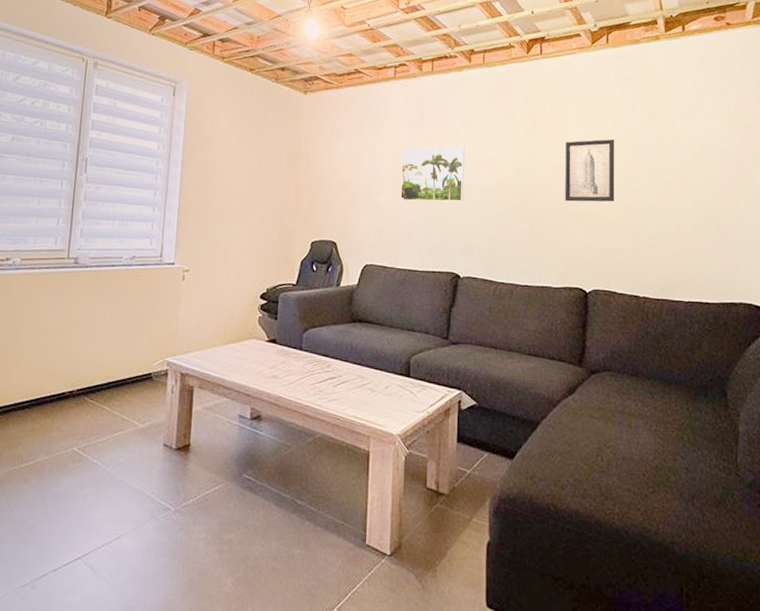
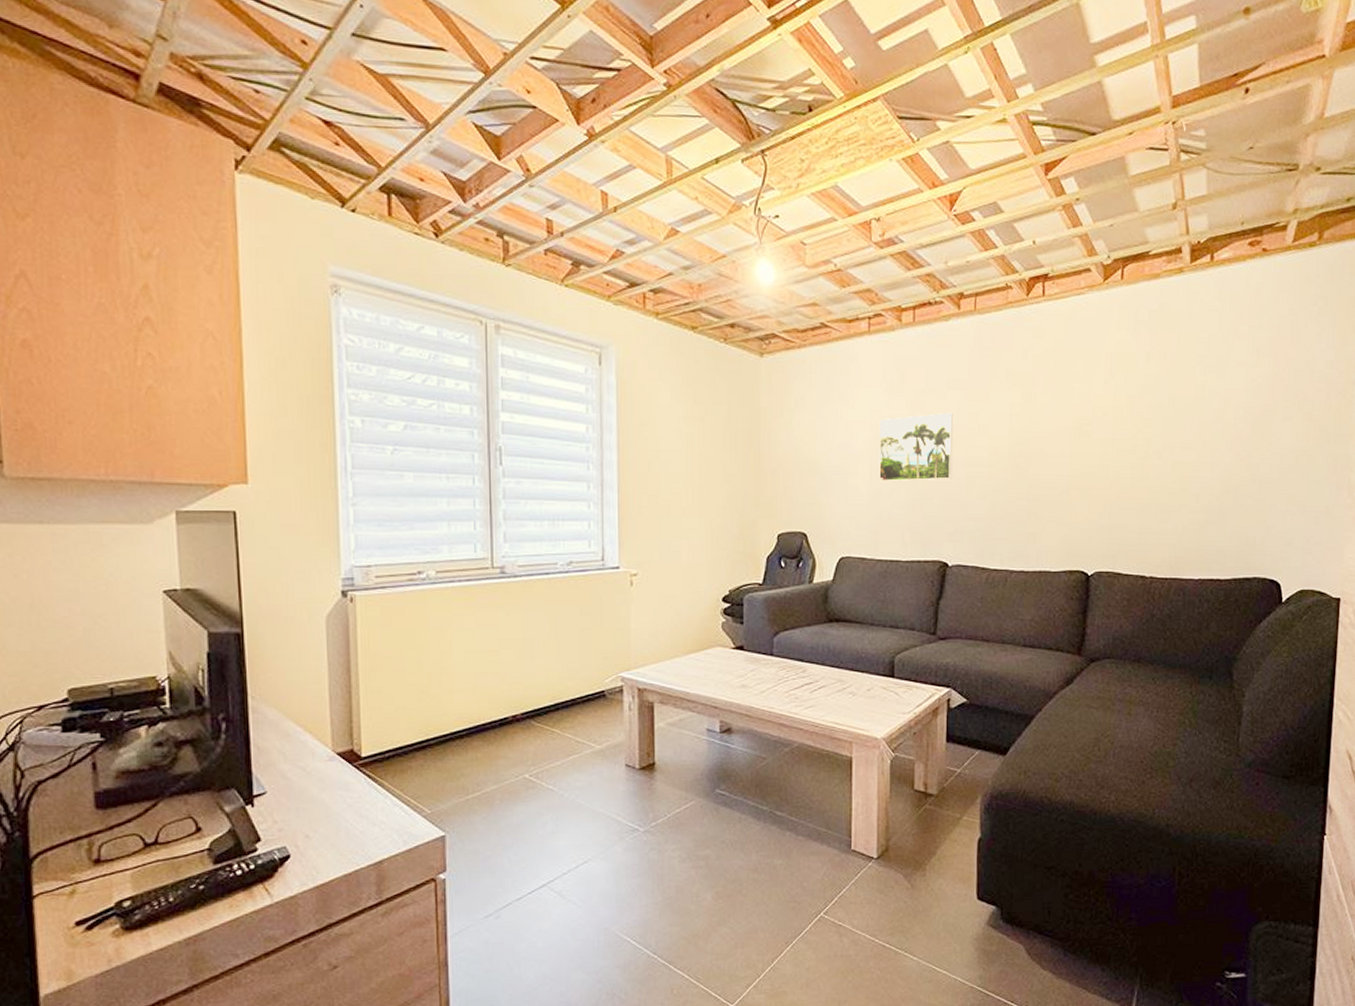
wall art: present [565,139,615,202] -> none [1067,398,1126,474]

